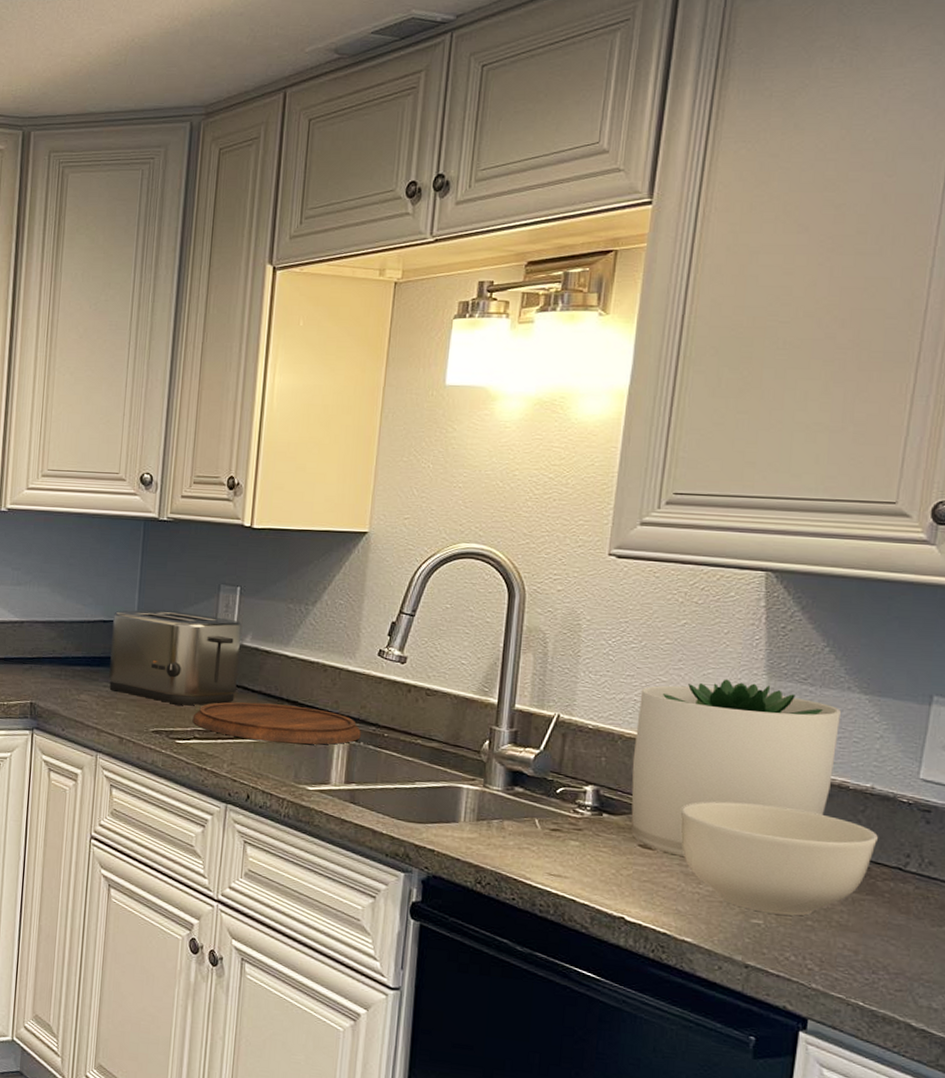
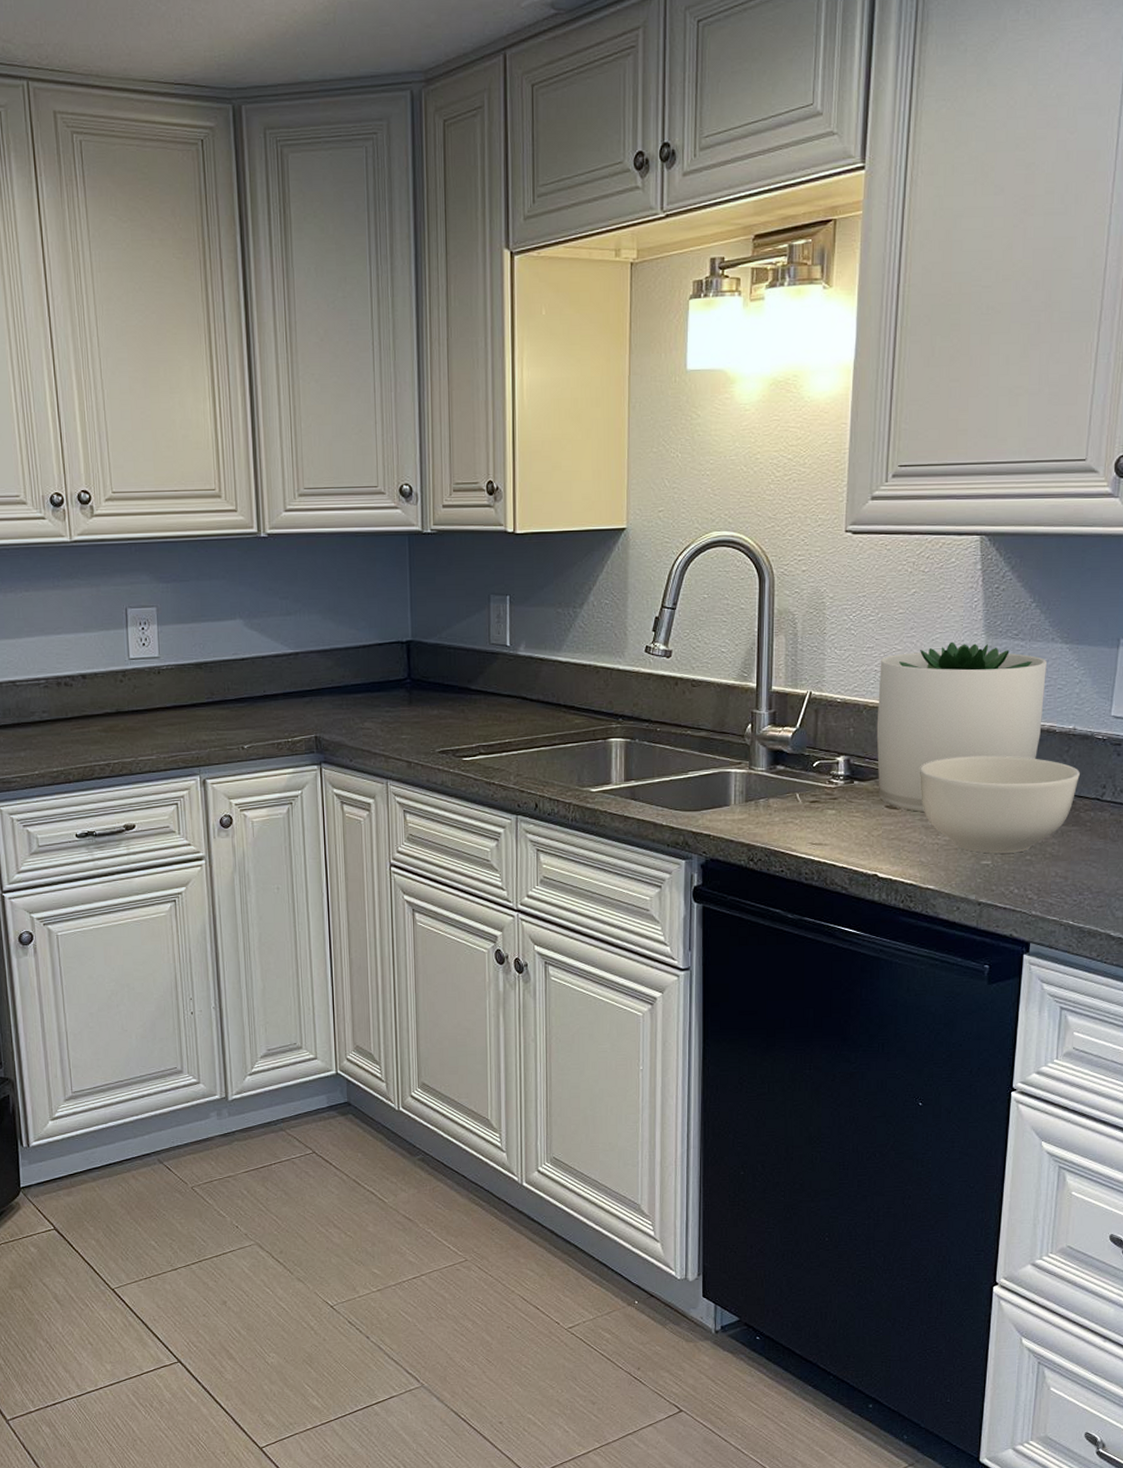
toaster: present [109,609,242,706] -> none [388,626,515,723]
cutting board: present [192,702,361,745] -> none [476,710,636,749]

